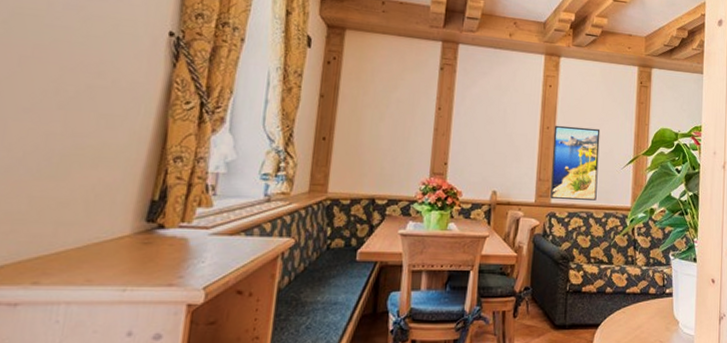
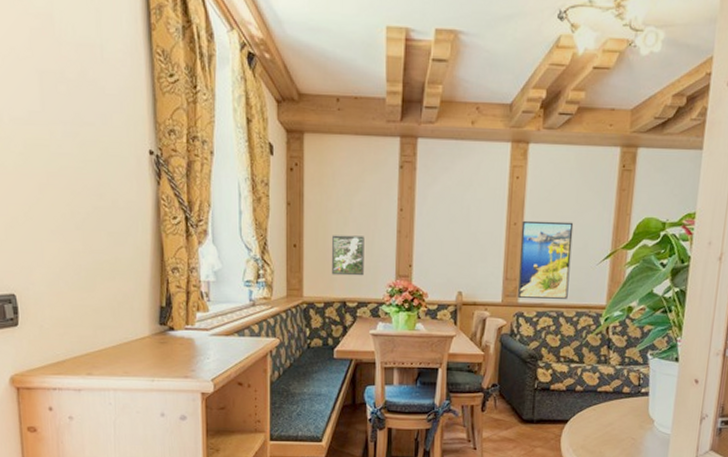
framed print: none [362,129,400,173] -> present [331,235,365,276]

